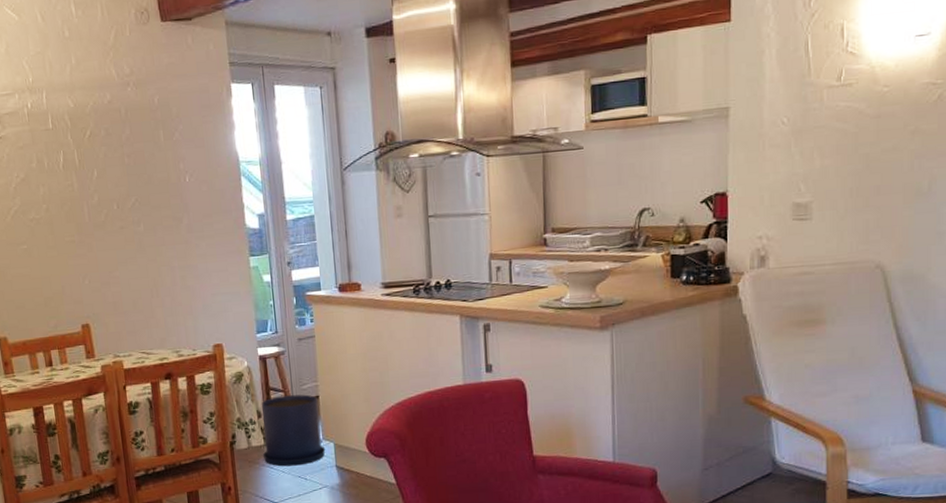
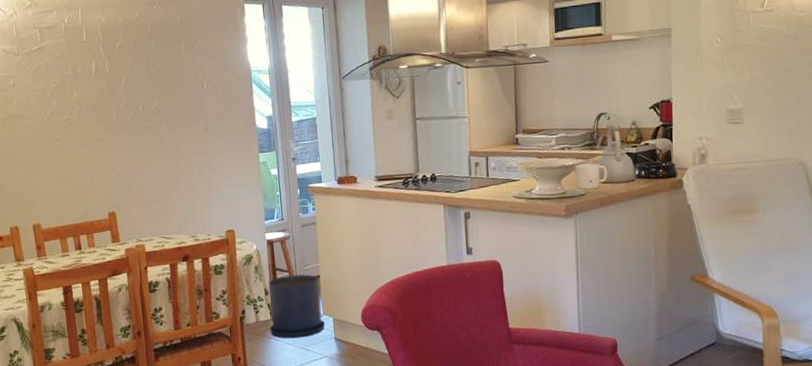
mug: none [612,267,649,298] -> present [575,163,607,190]
kettle: none [637,219,684,291] -> present [596,122,637,184]

